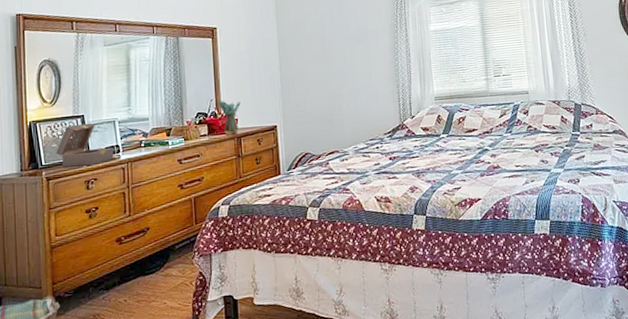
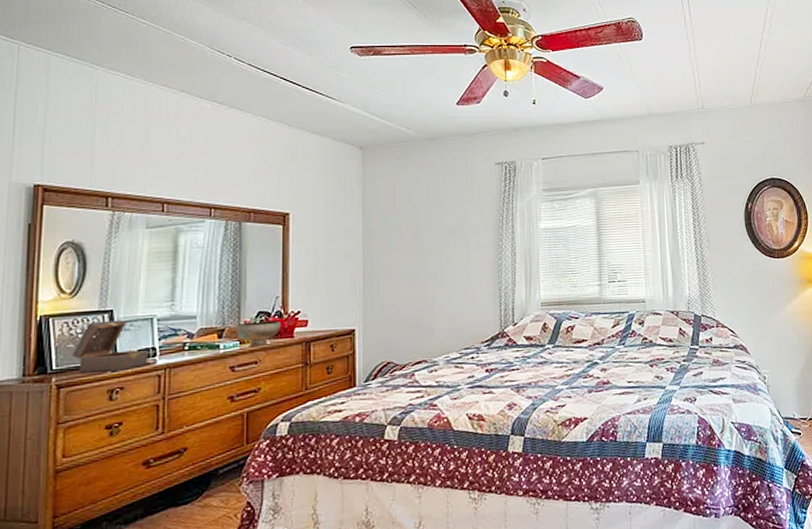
bowl: none [179,120,217,143] -> present [235,320,282,348]
vase: present [217,99,241,137] -> none [283,297,312,341]

